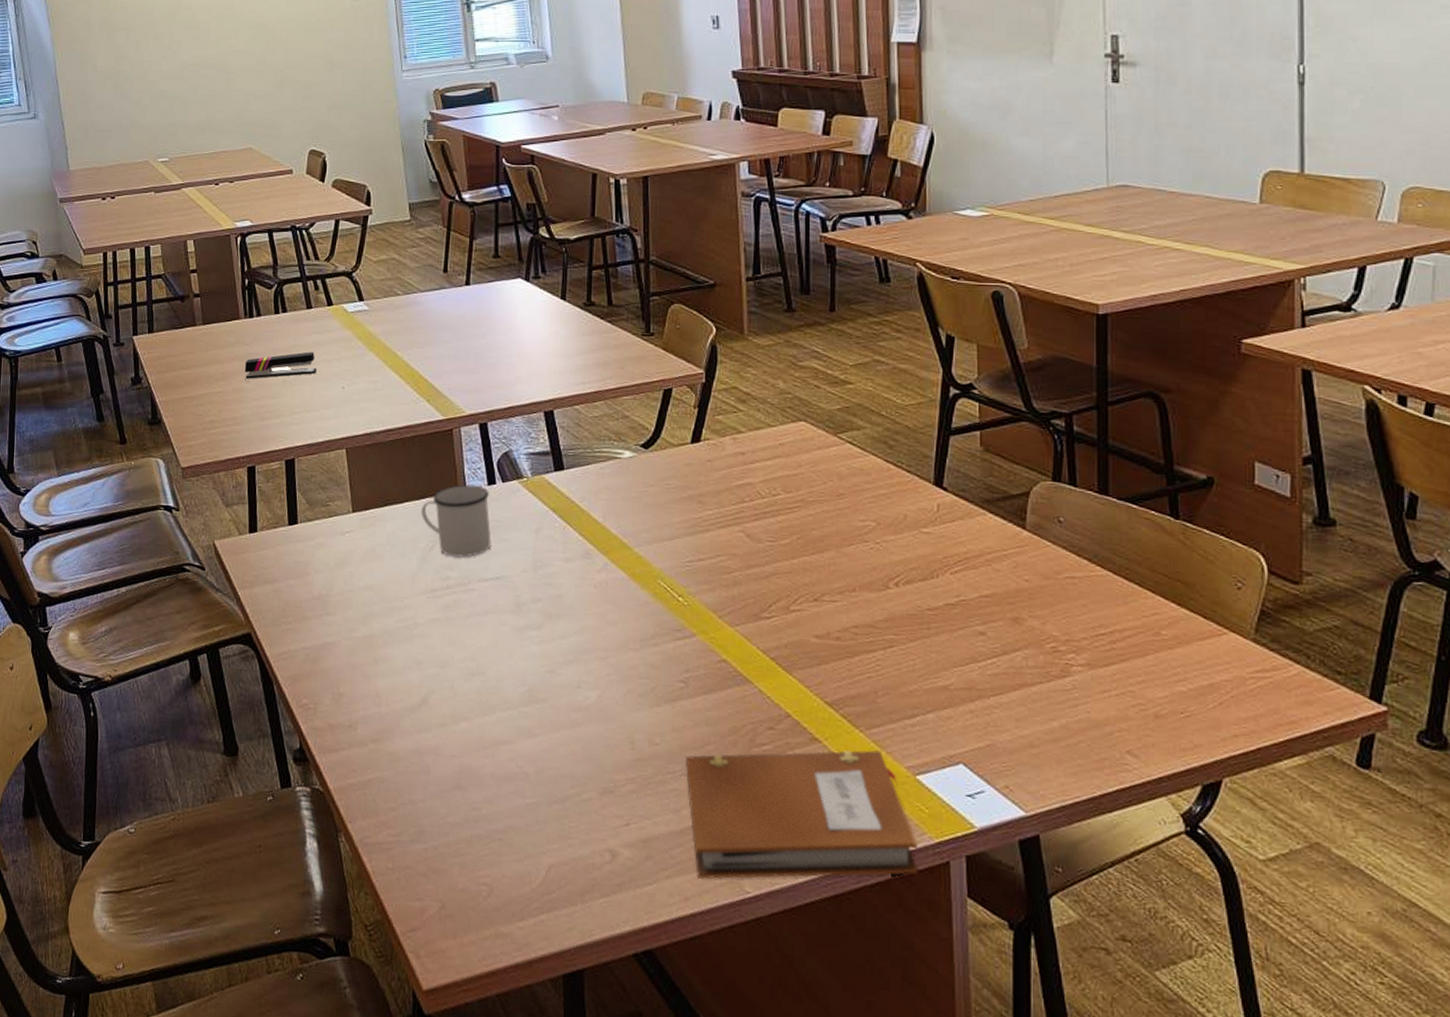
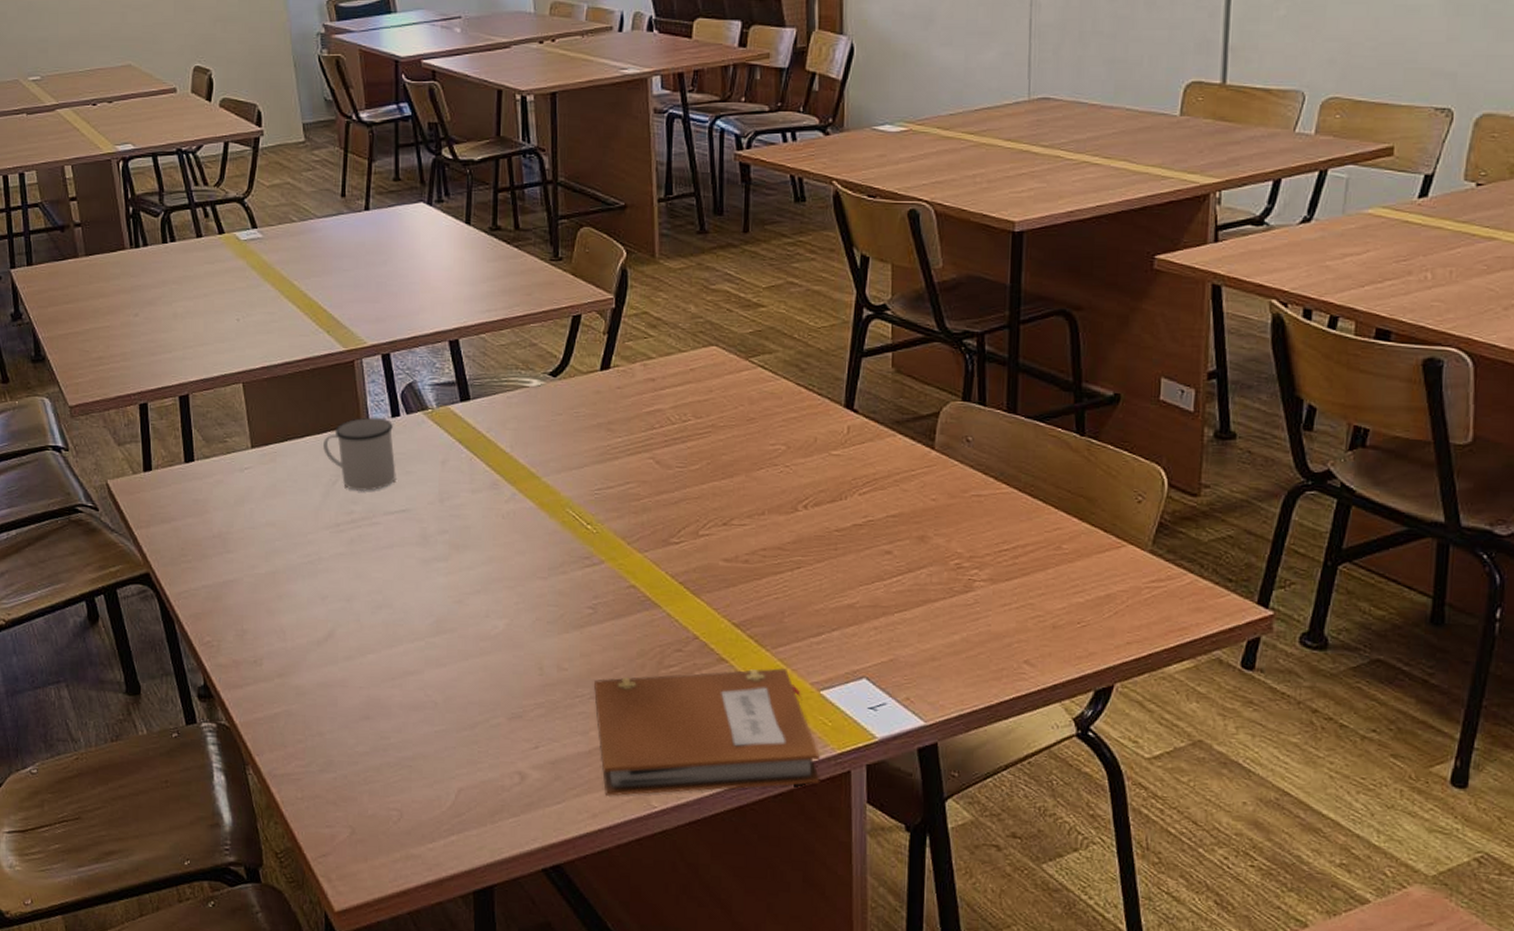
stapler: present [244,351,317,379] -> none [132,283,209,313]

